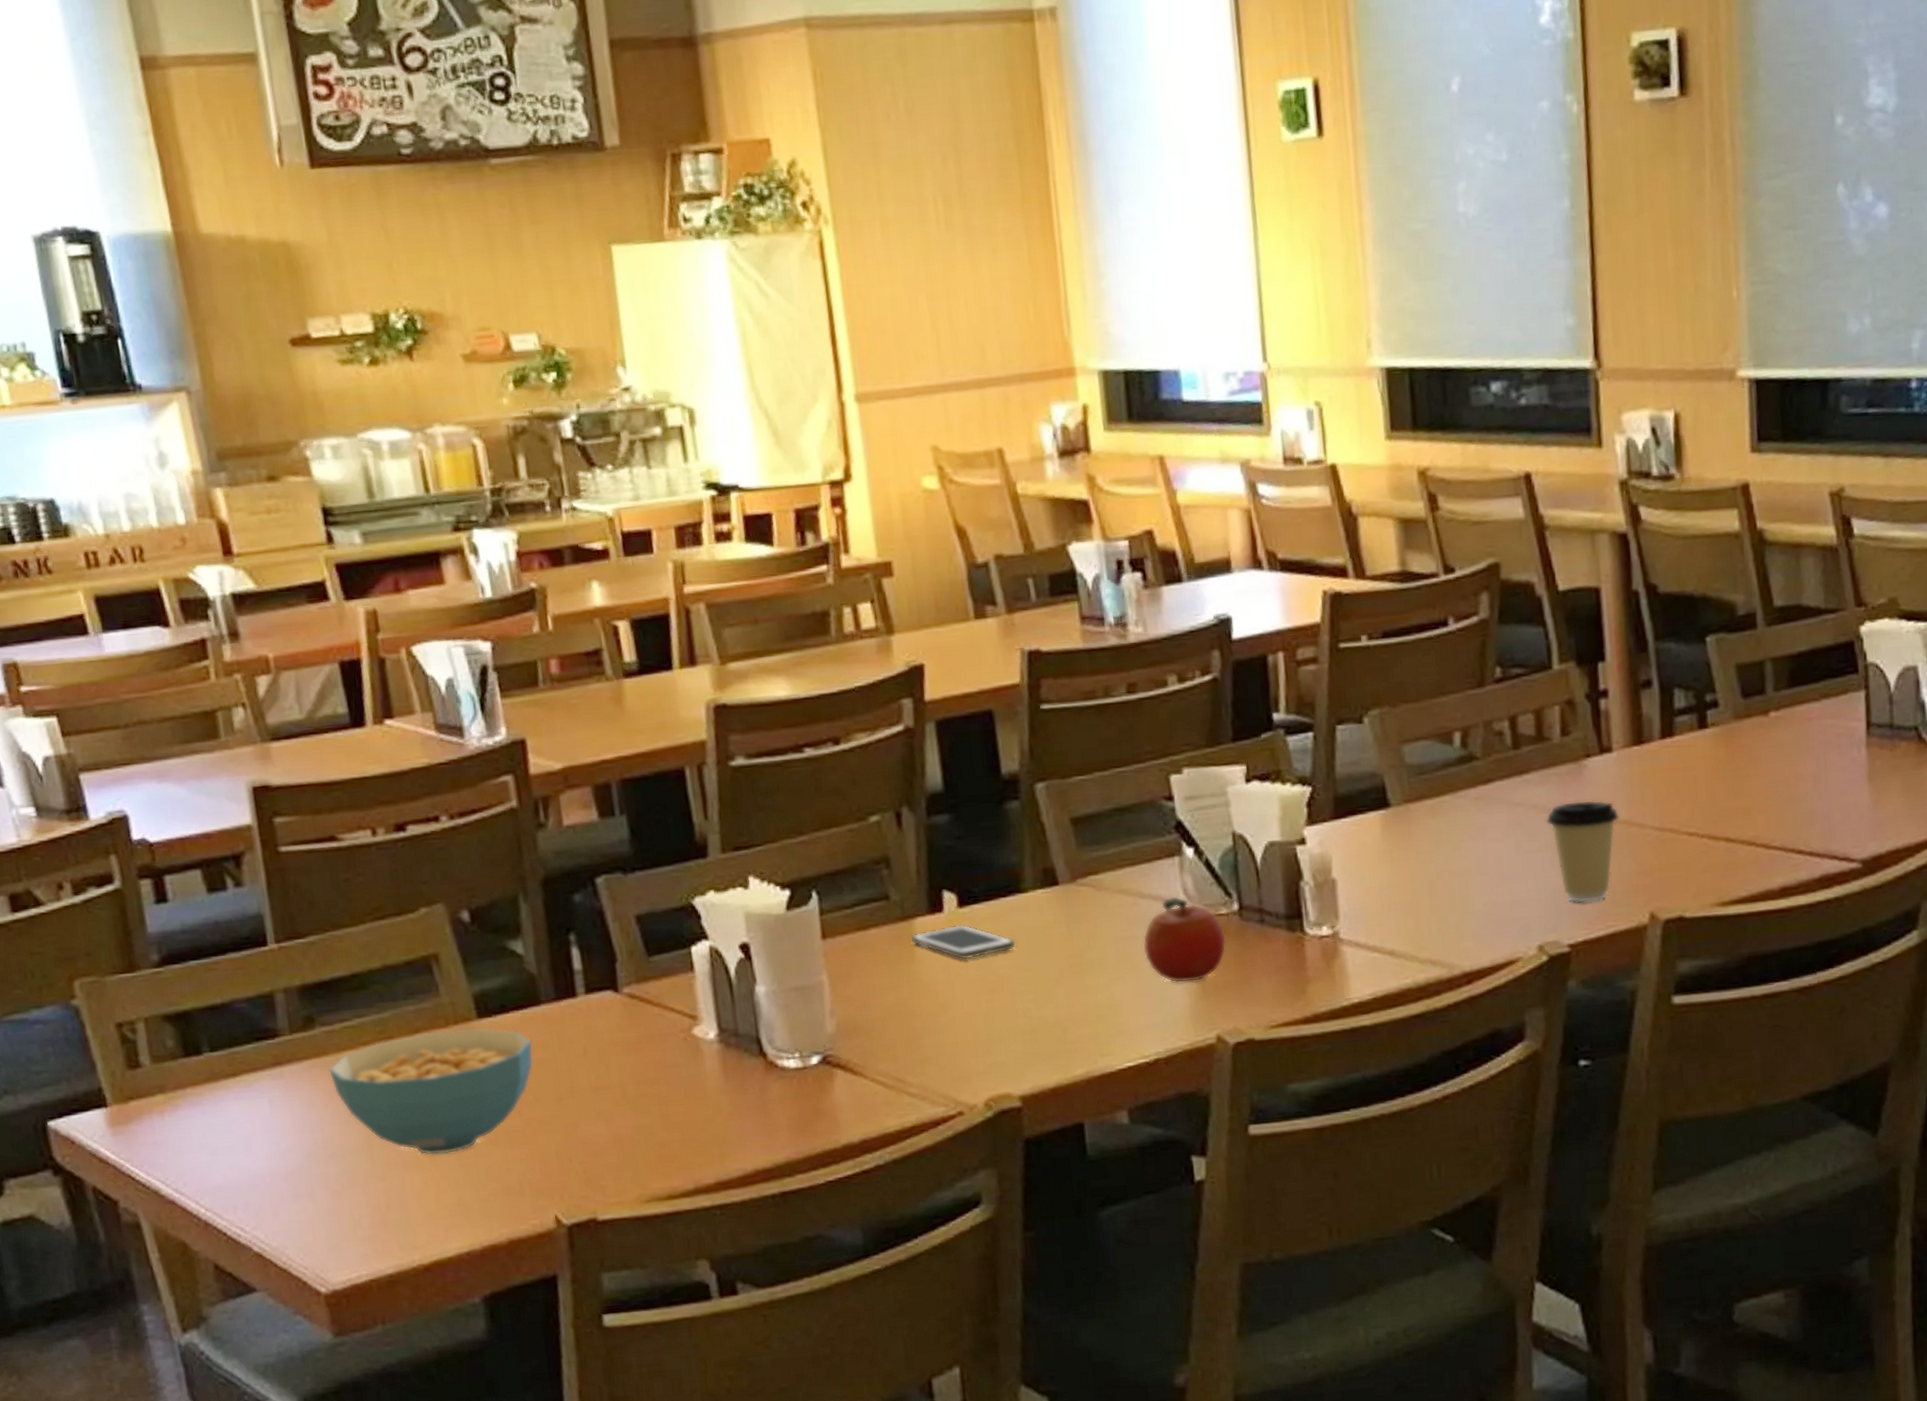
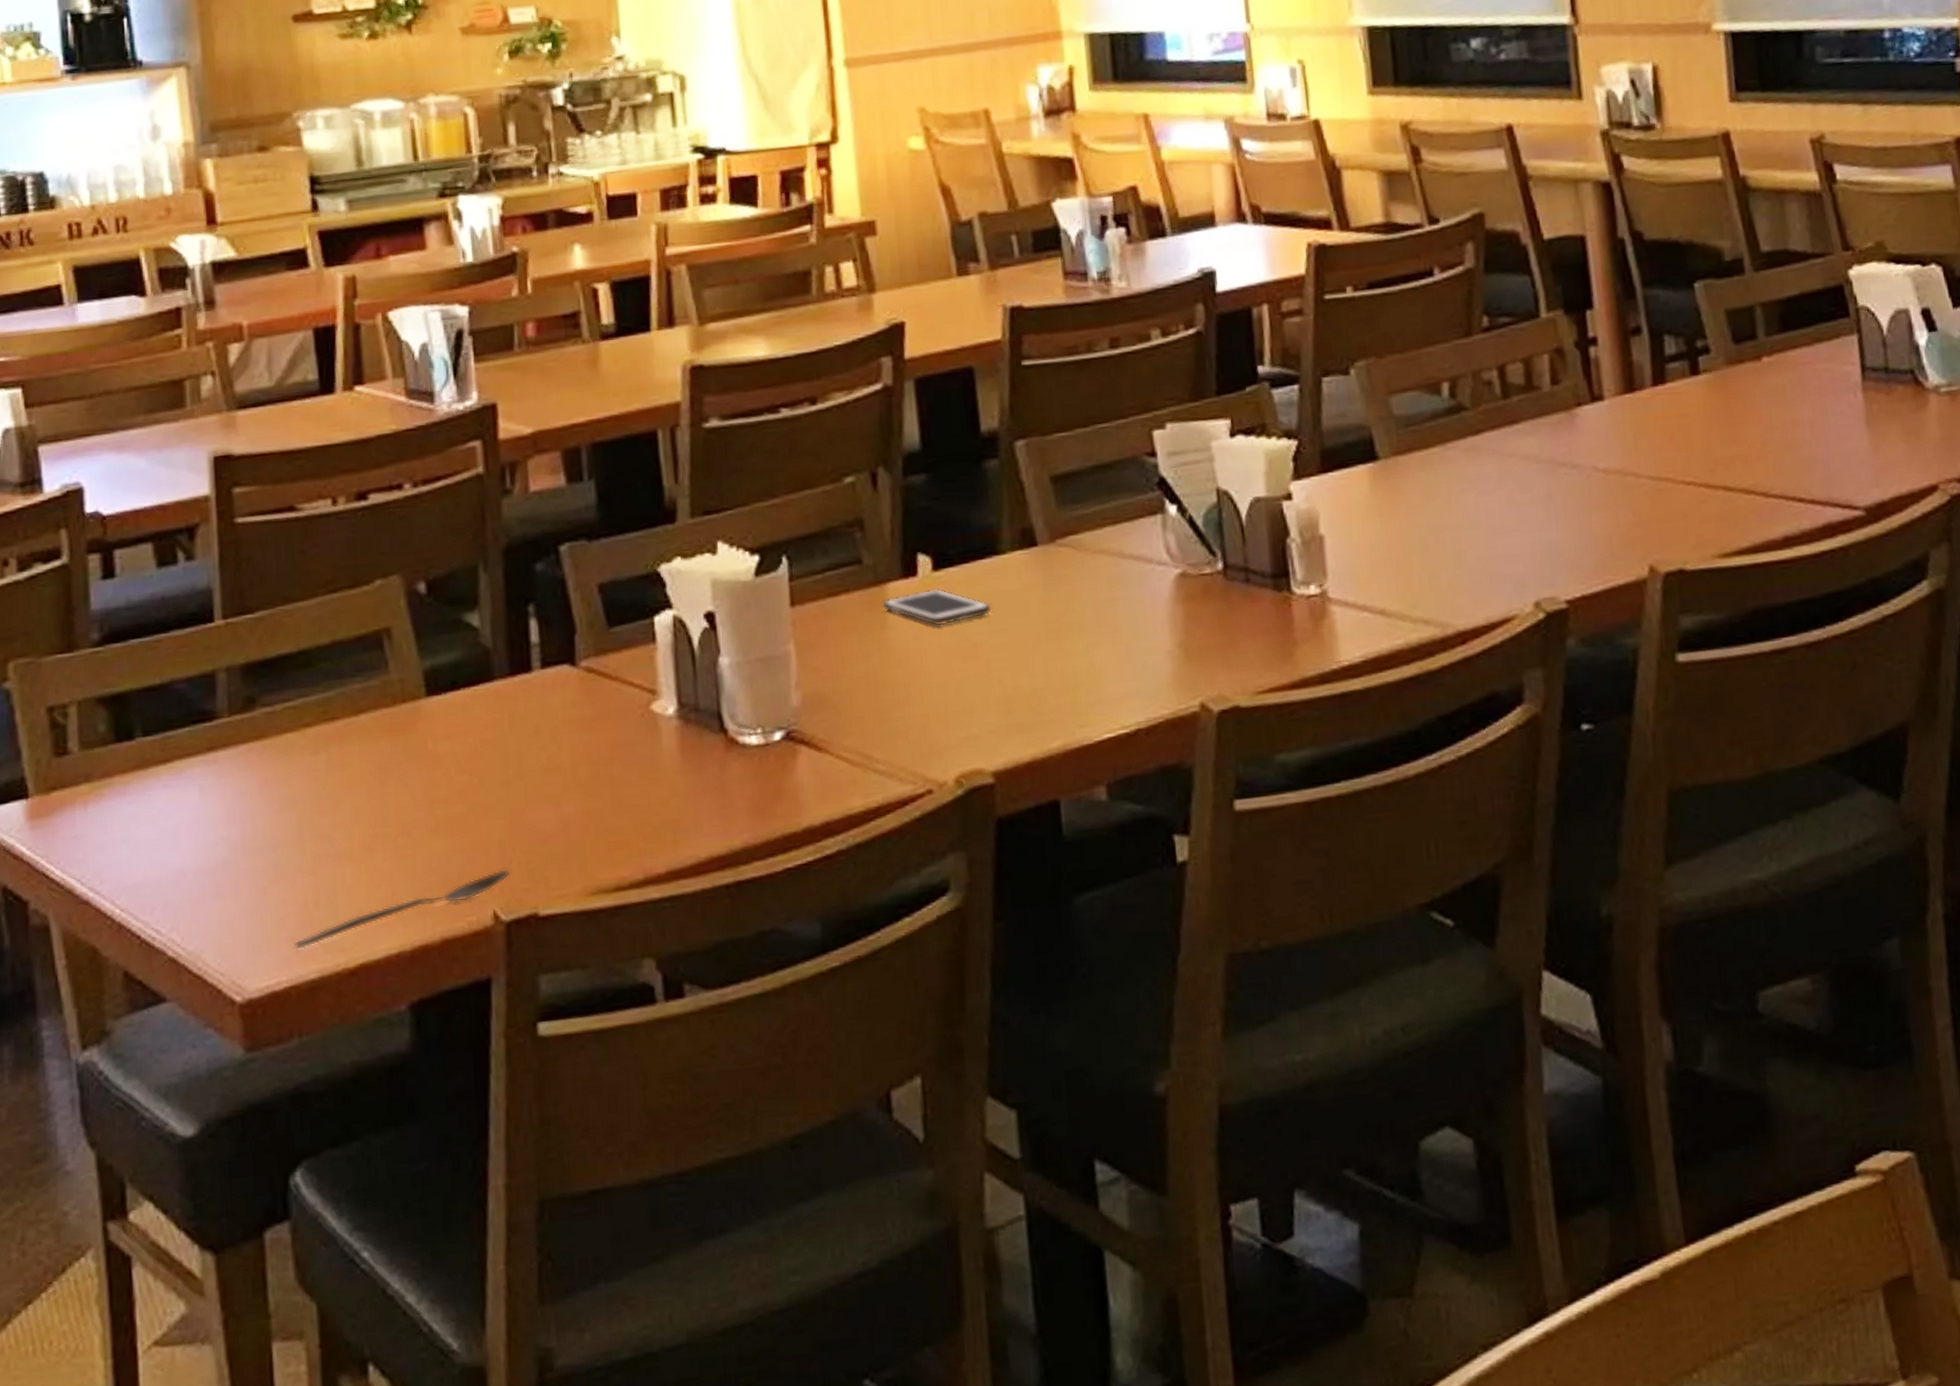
cereal bowl: present [328,1027,534,1156] -> none [266,706,483,847]
spoon: none [371,1178,569,1247] -> present [295,870,510,950]
fruit: present [1142,896,1226,984] -> none [1123,556,1210,648]
coffee cup: present [1545,800,1620,904] -> none [1538,449,1614,557]

